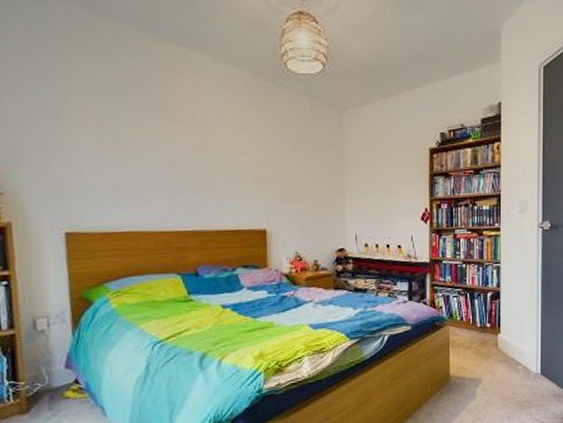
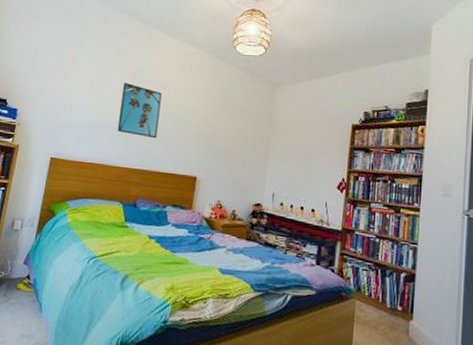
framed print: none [144,120,207,191] -> present [117,82,162,139]

